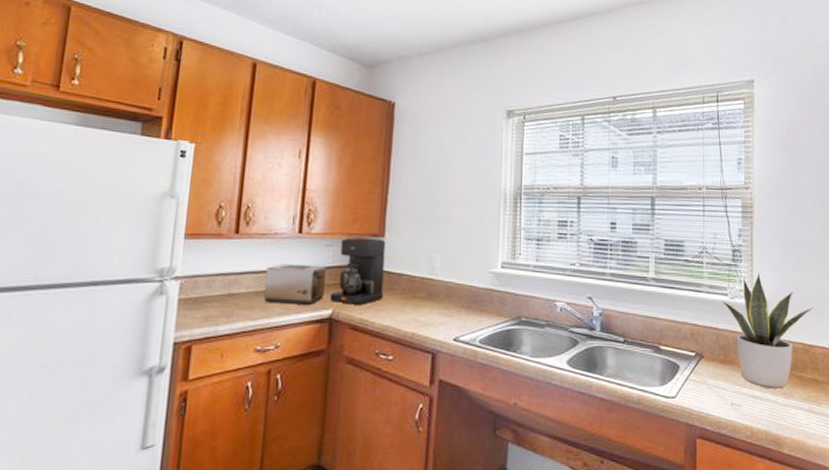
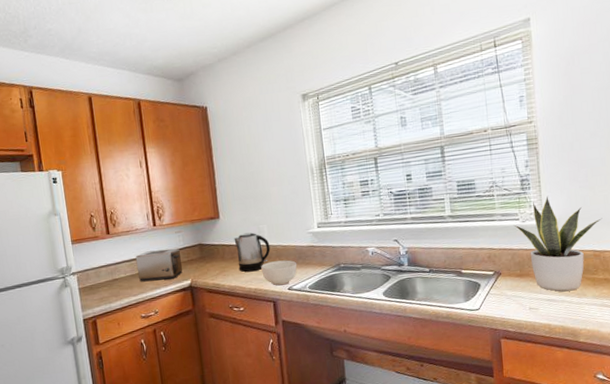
coffee maker: present [329,237,386,305] -> none [187,220,228,274]
kettle: none [396,260,441,311] -> present [234,232,271,272]
bowl: none [423,301,470,334] -> present [260,260,297,286]

